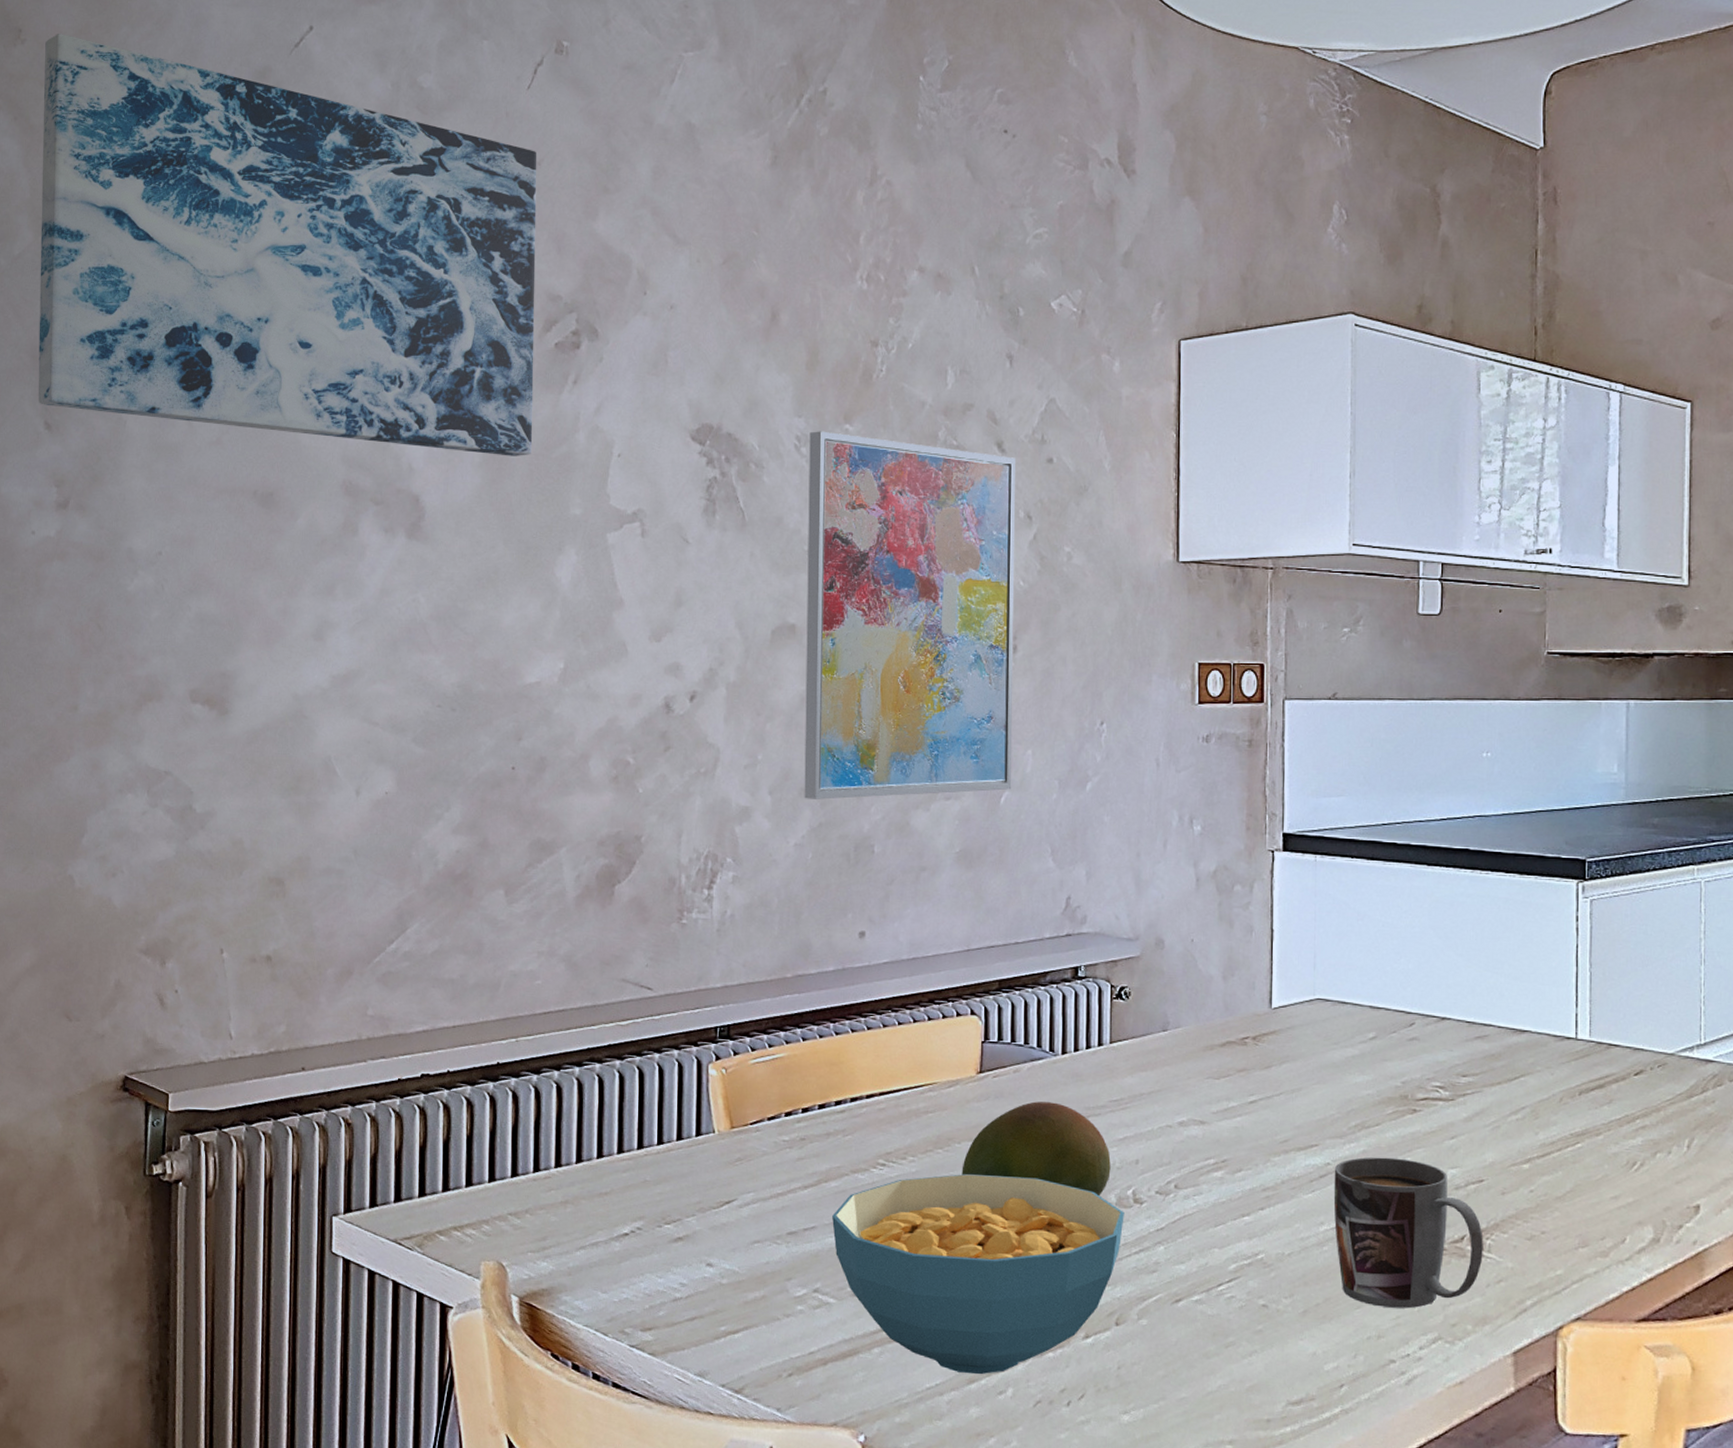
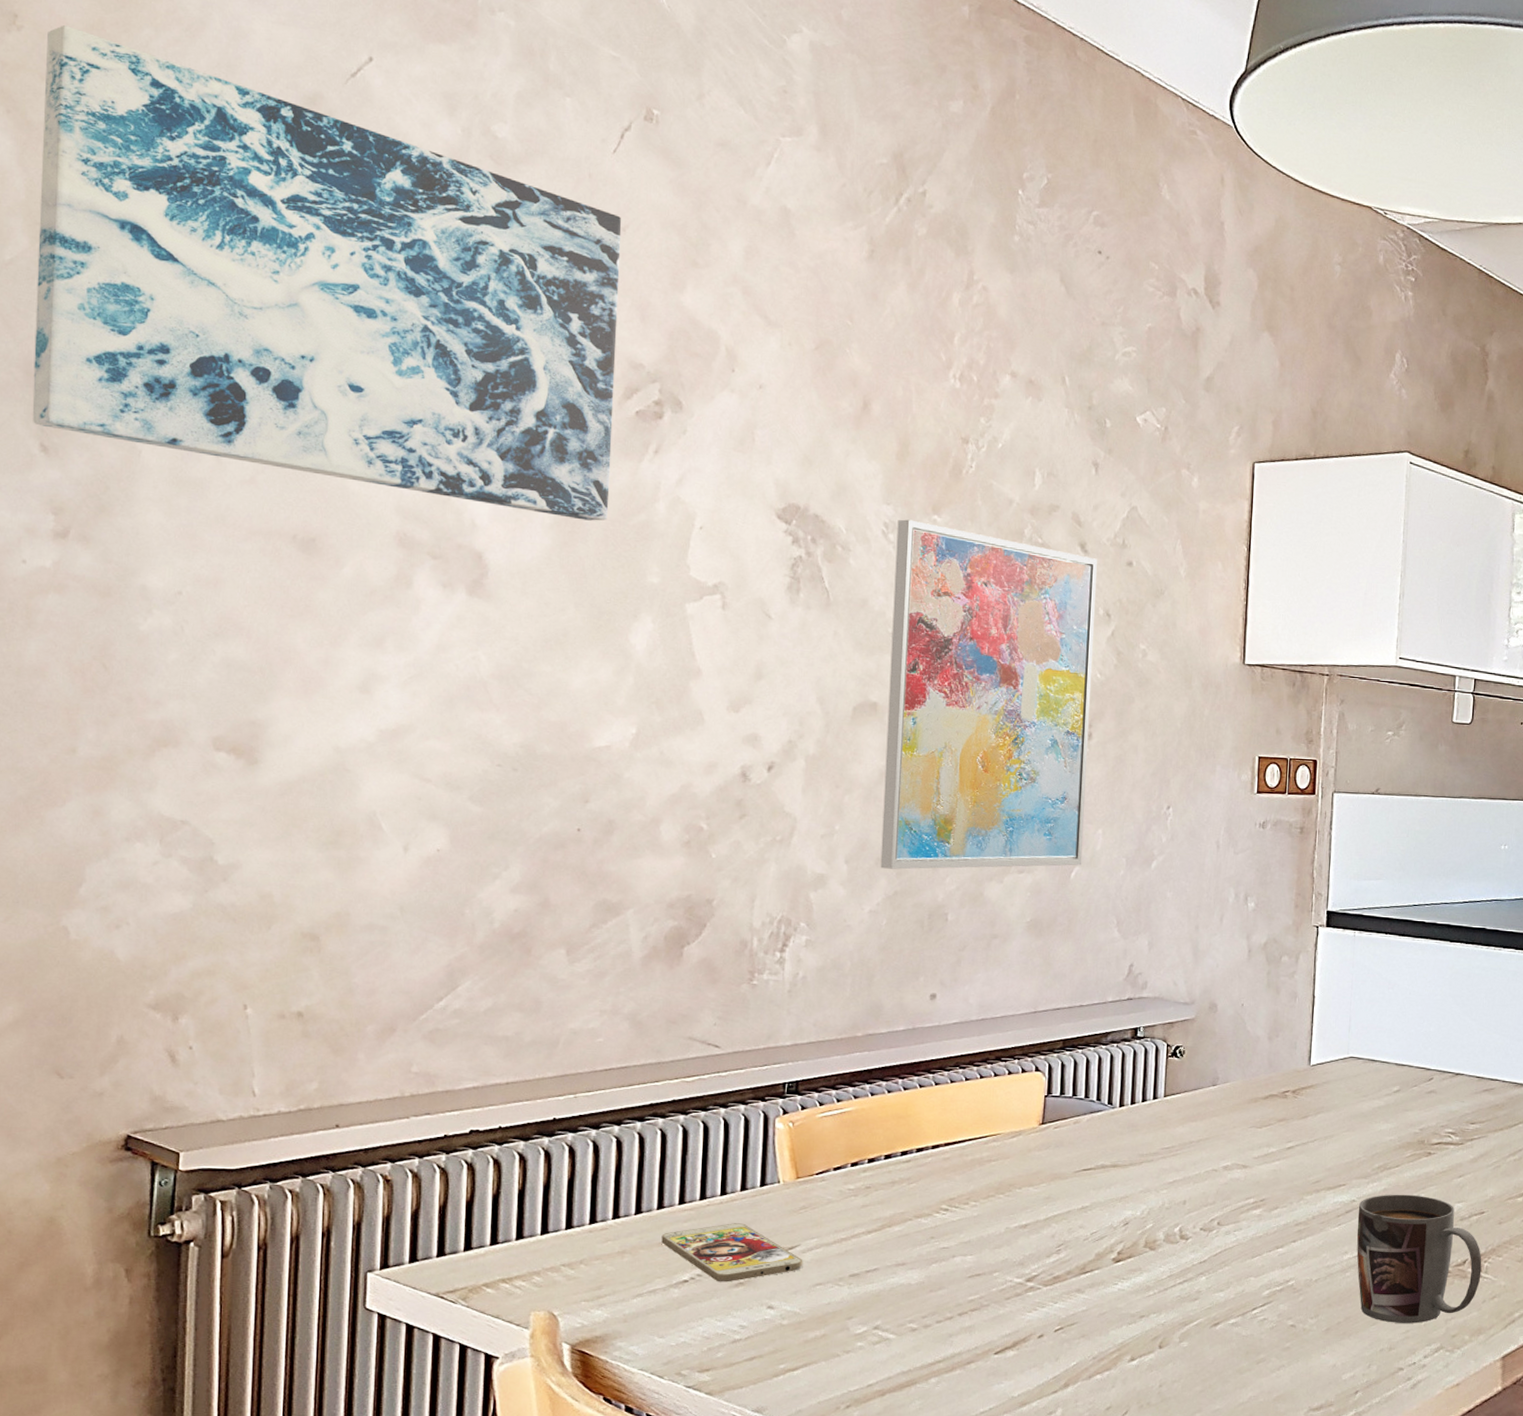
smartphone: none [602,1174,741,1237] -> present [661,1223,803,1282]
cereal bowl: present [832,1174,1124,1375] -> none [894,1217,1171,1398]
fruit: present [961,1101,1111,1197] -> none [1021,1150,1161,1234]

